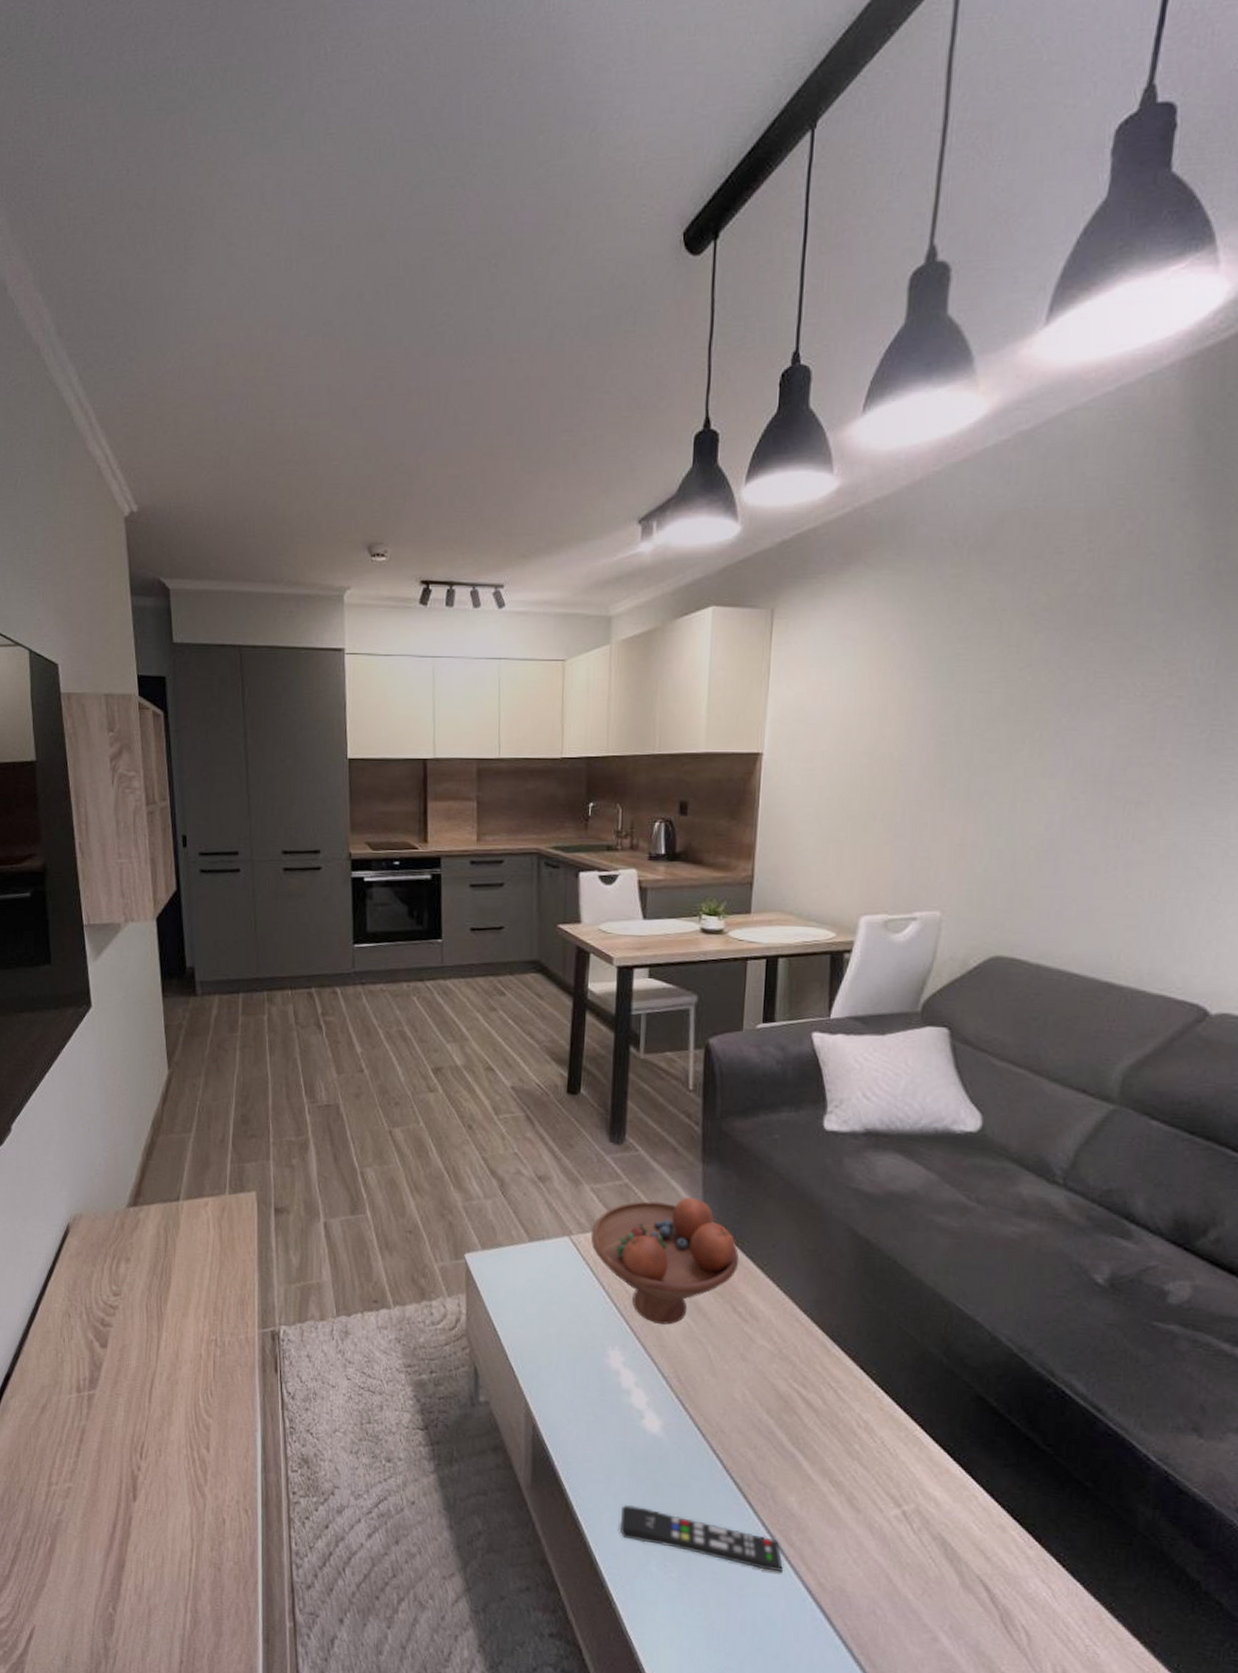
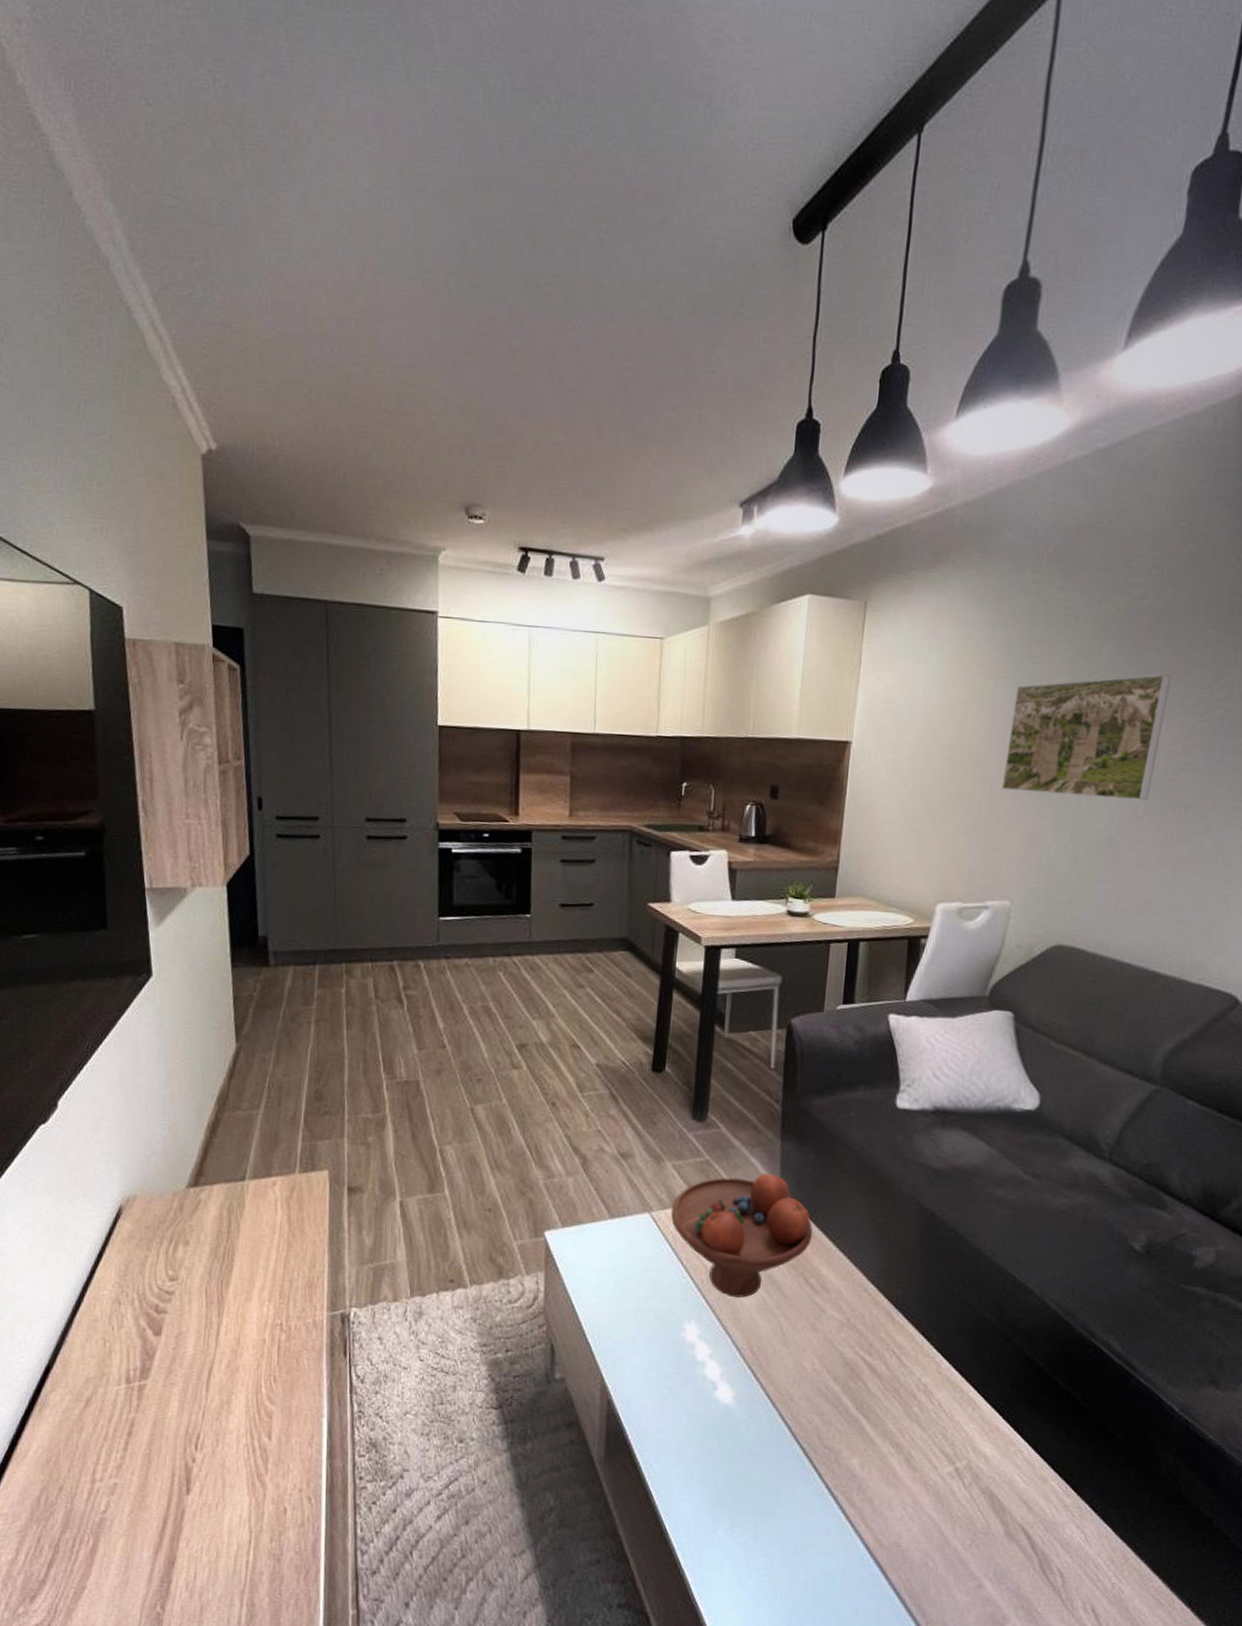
remote control: present [619,1505,783,1571] -> none [690,1474,844,1531]
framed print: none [926,664,1115,800] -> present [1001,674,1172,802]

